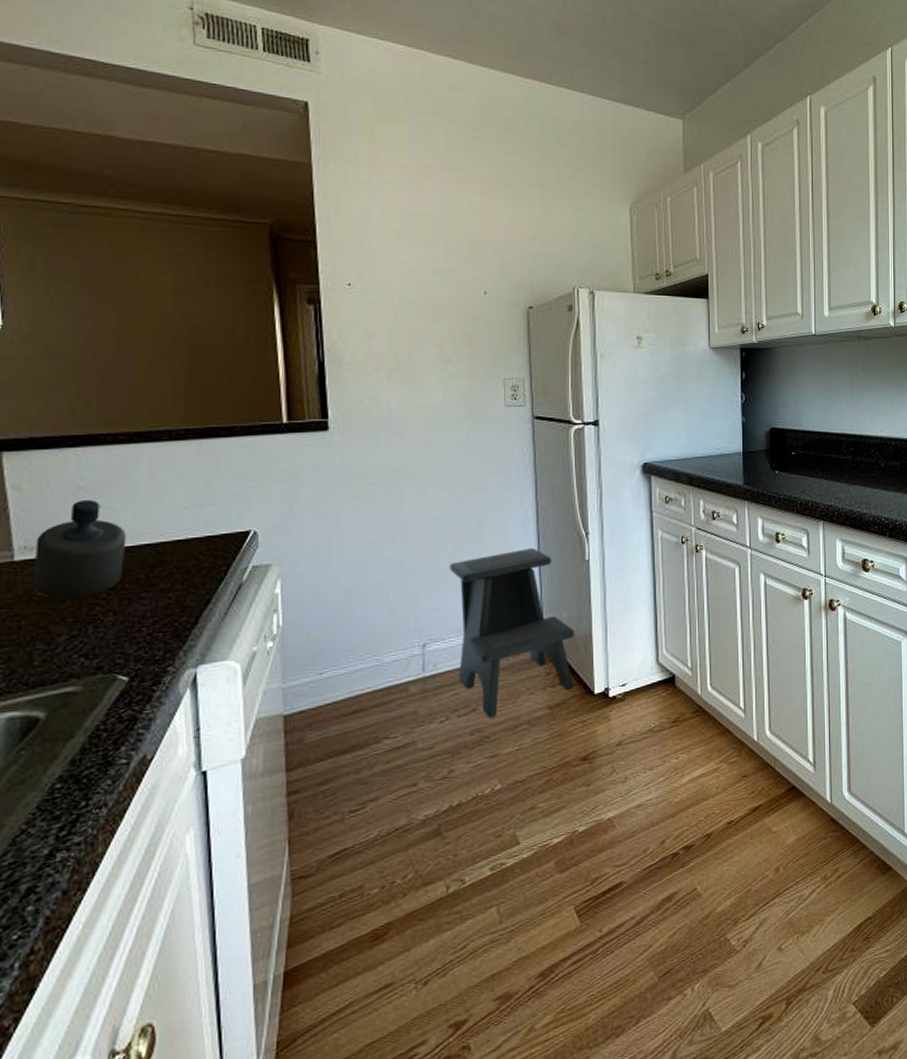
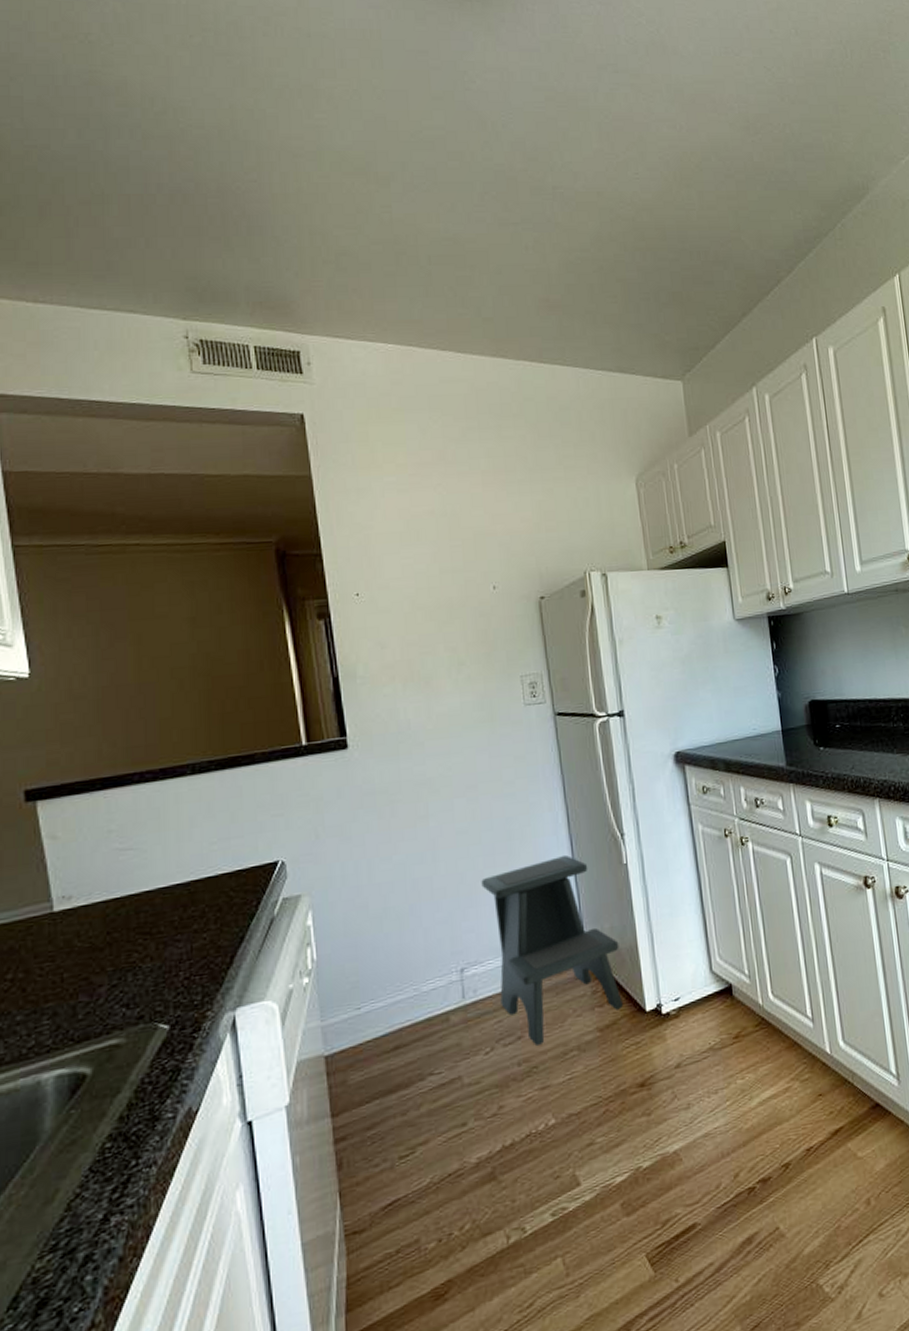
soap dispenser: present [32,500,127,599] -> none [72,842,159,948]

